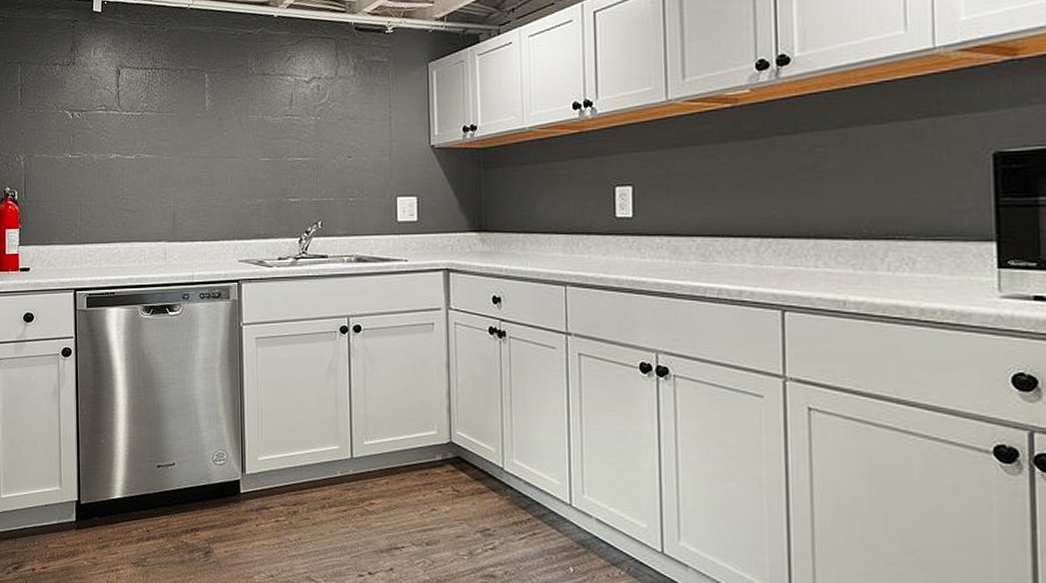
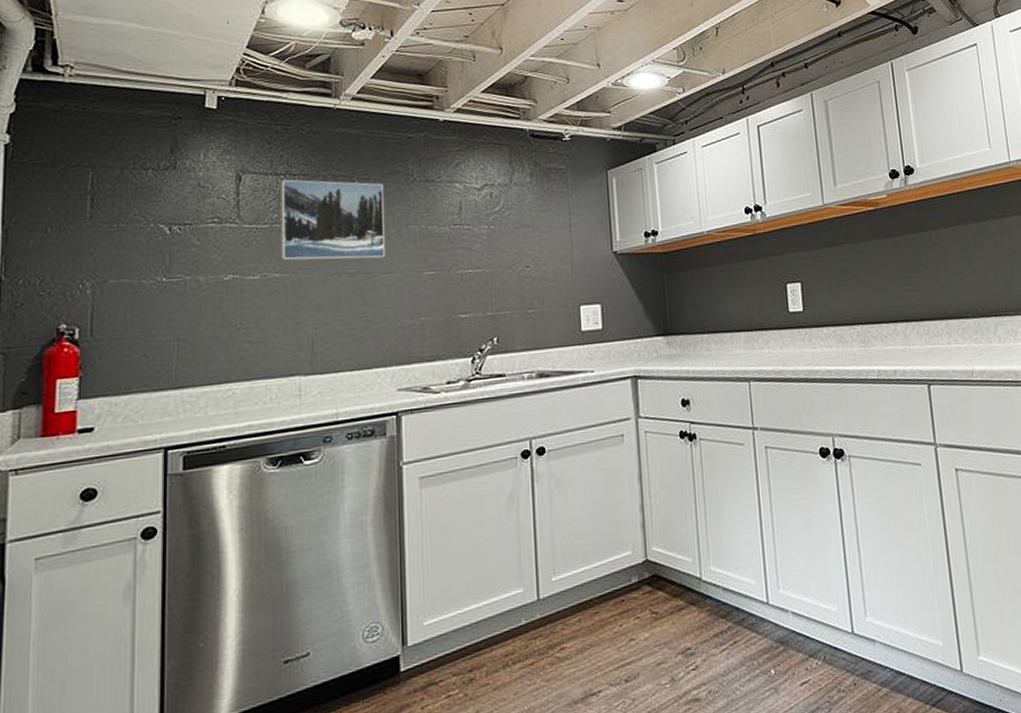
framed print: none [149,73,230,145] -> present [281,179,386,261]

